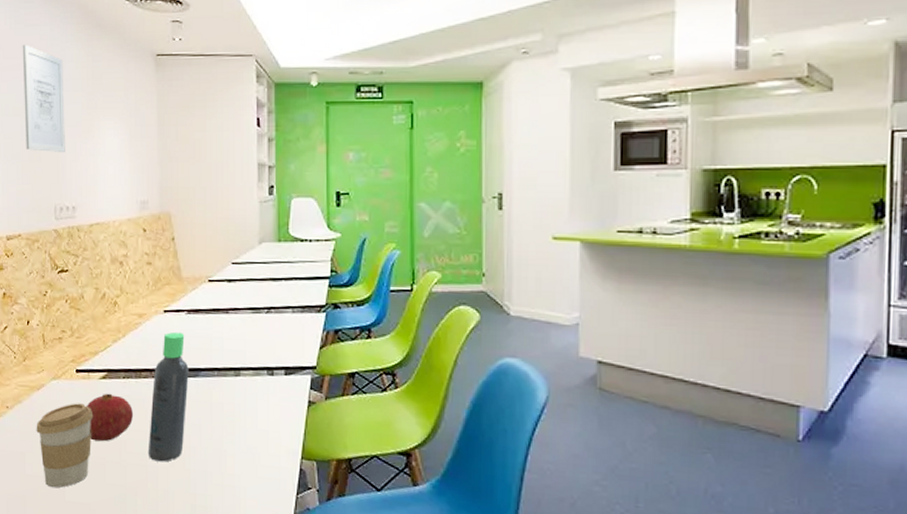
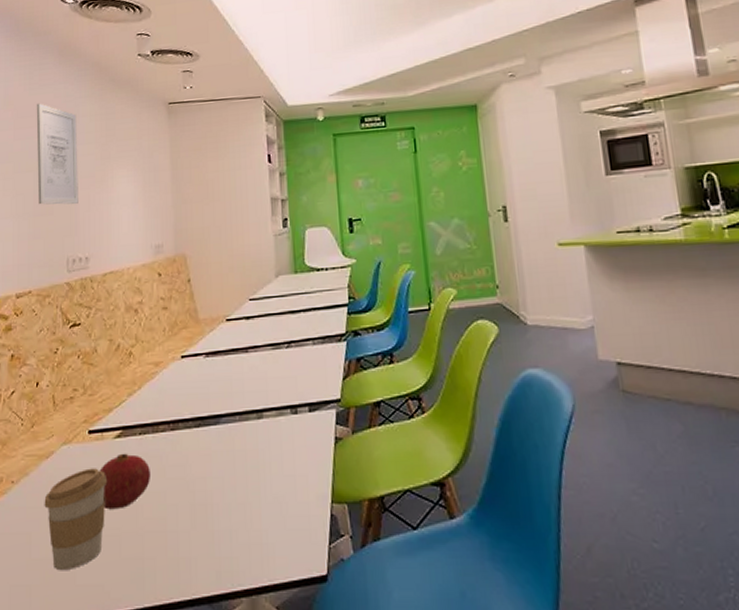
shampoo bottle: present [147,331,189,462] -> none [167,377,209,525]

